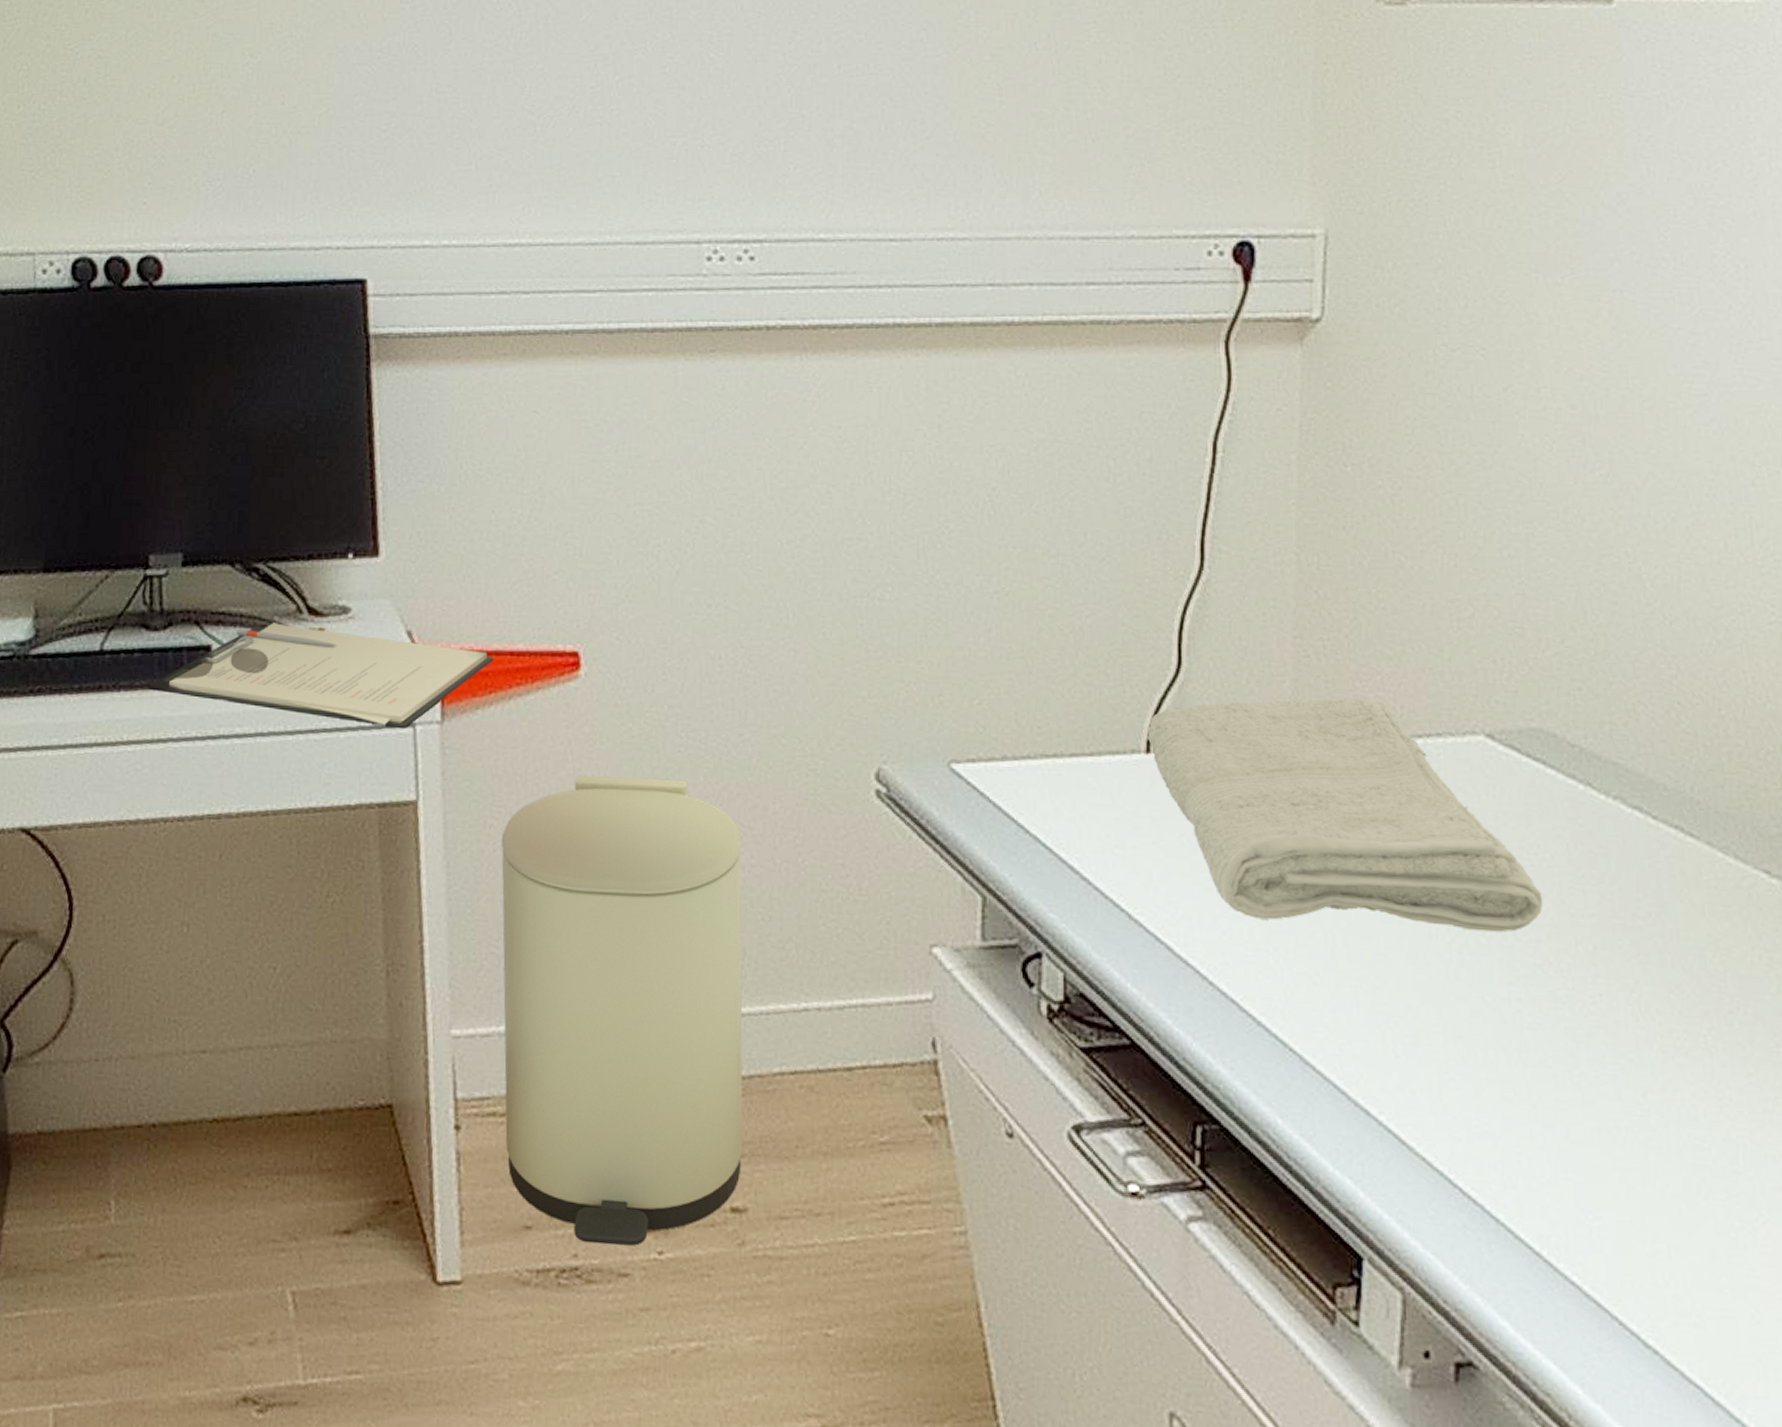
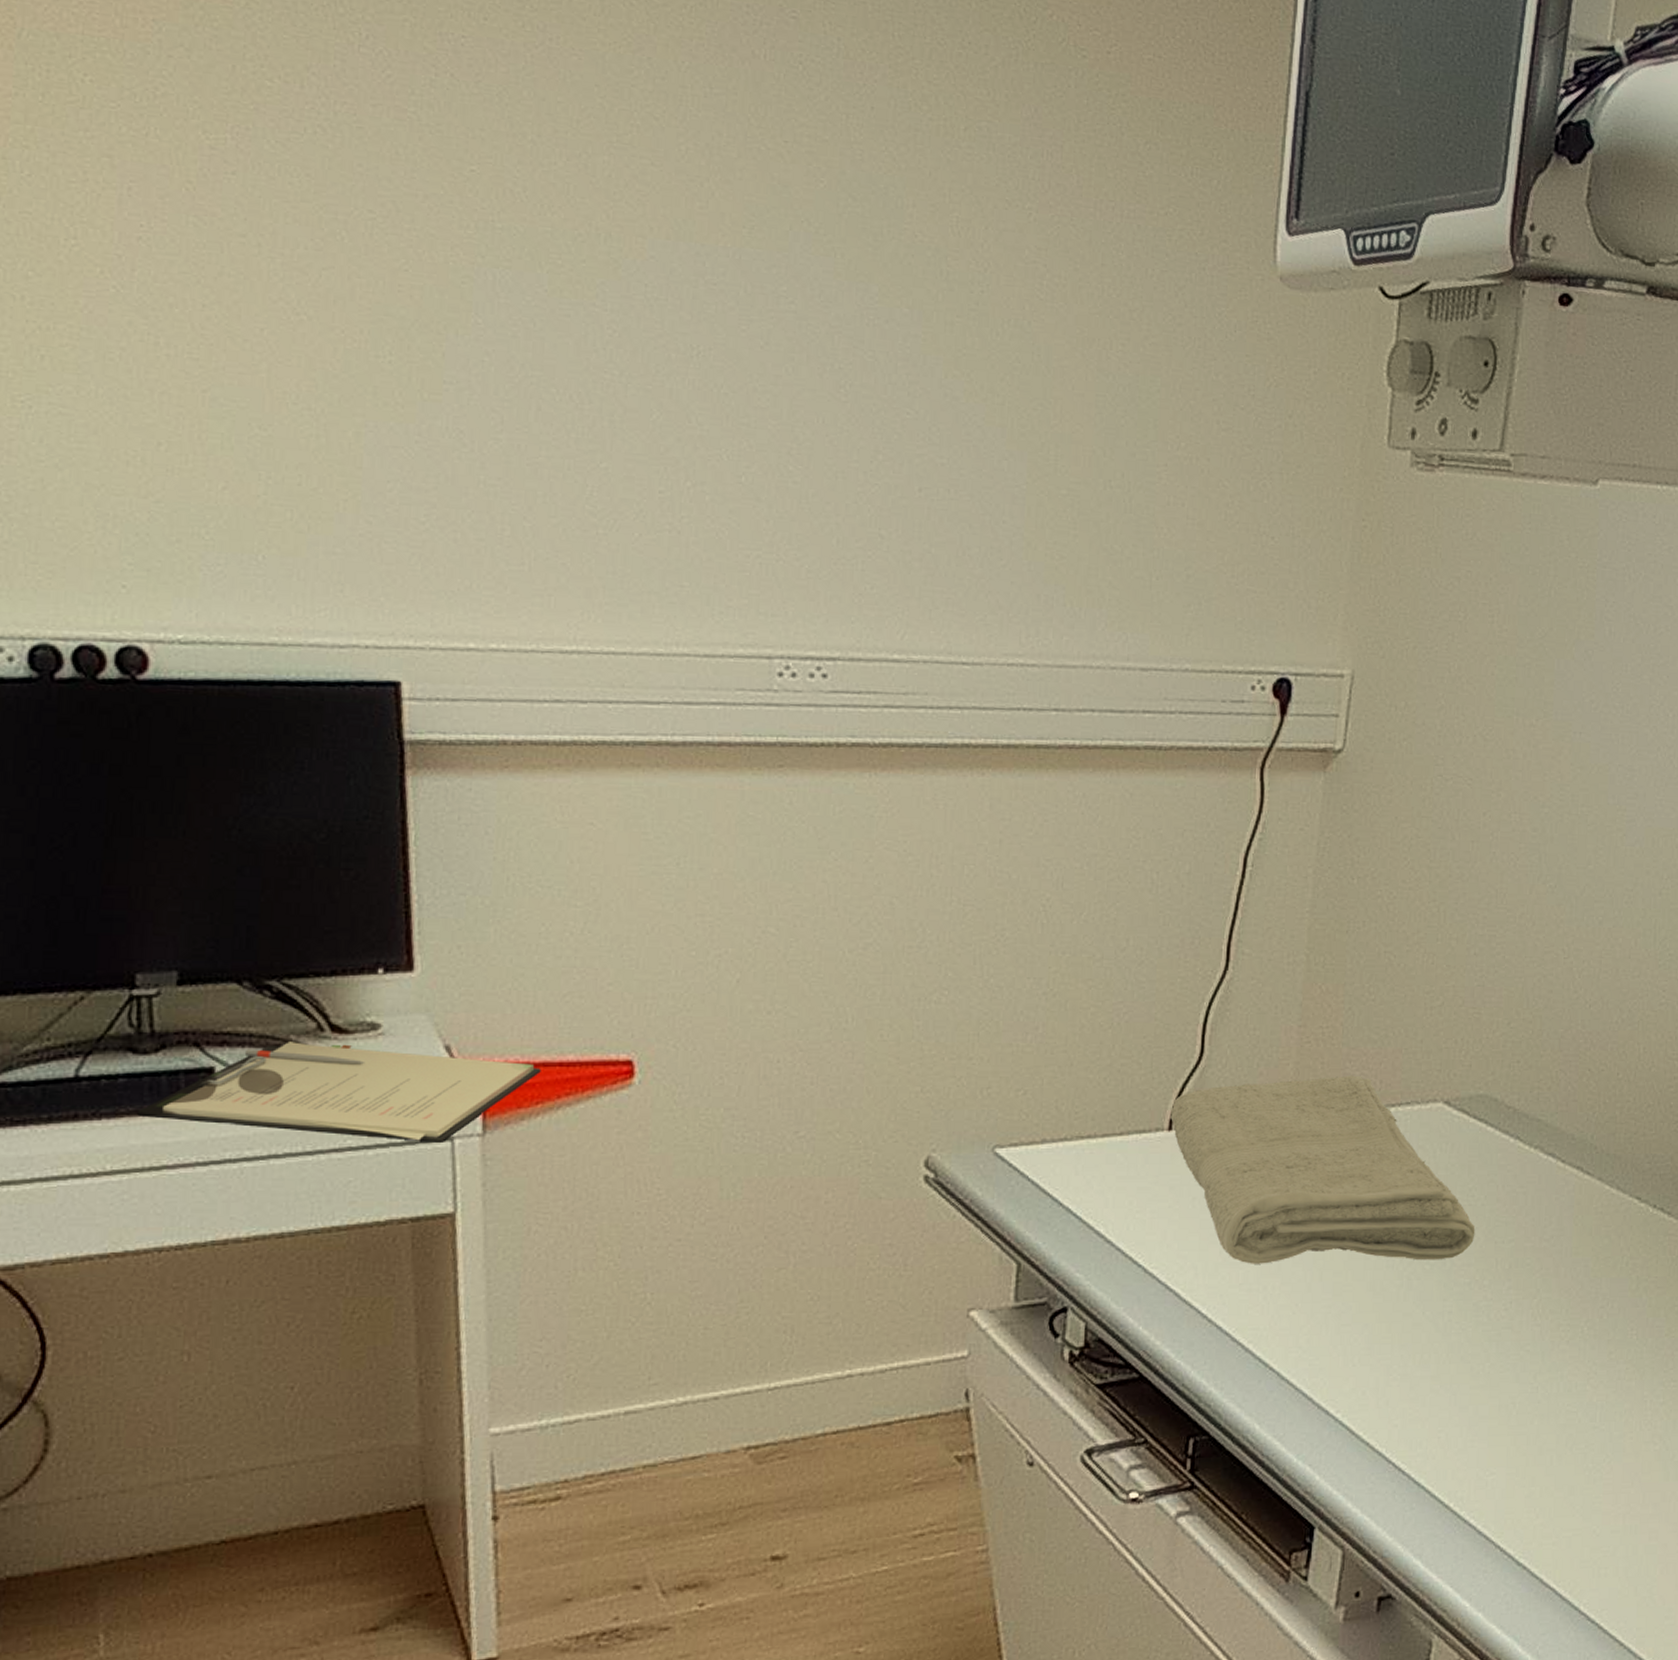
pedal bin: present [501,775,744,1246] -> none [546,1177,794,1606]

